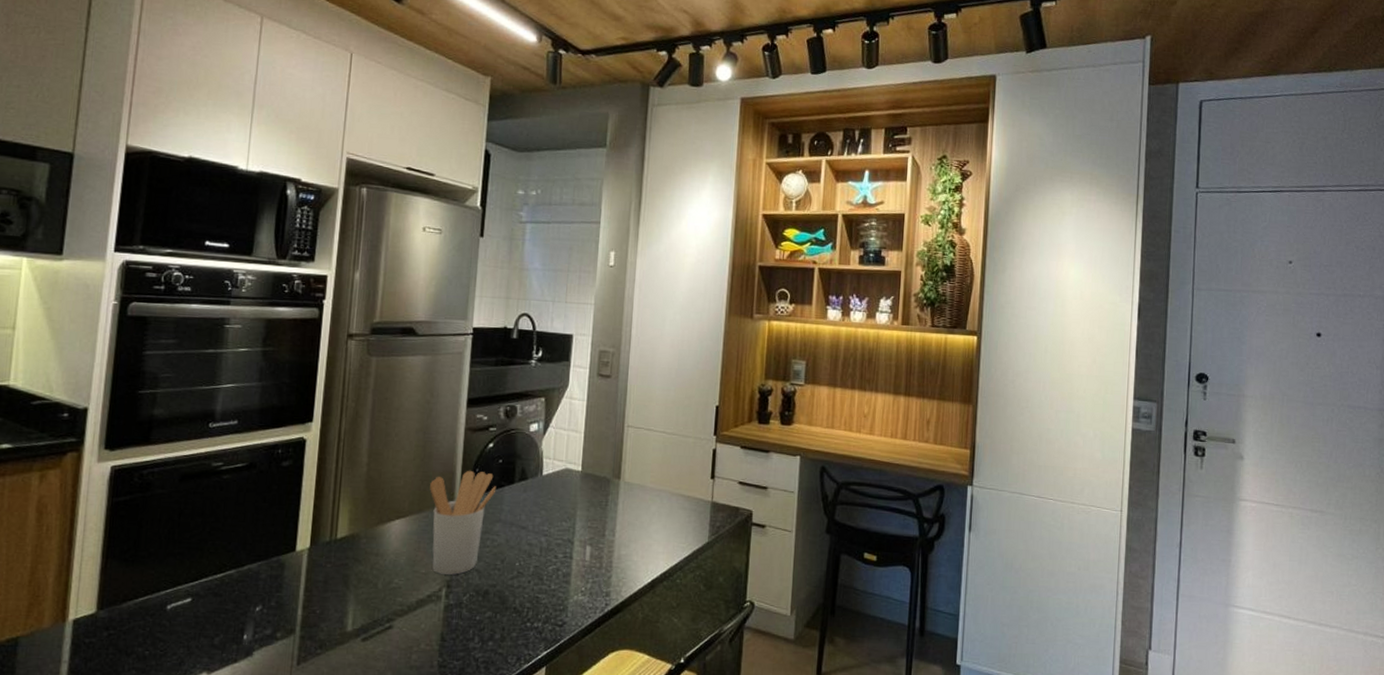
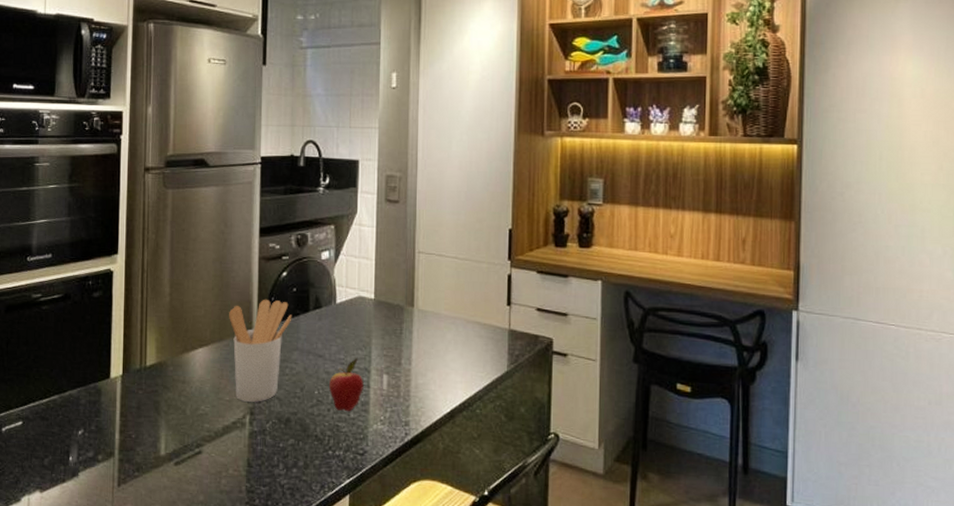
fruit: none [530,529,566,584] -> present [328,357,364,412]

